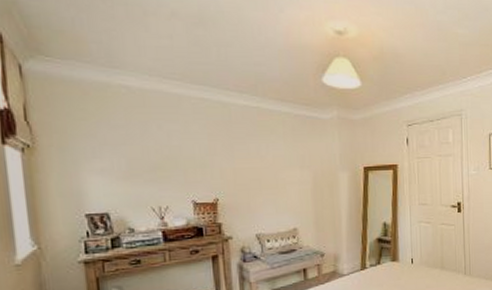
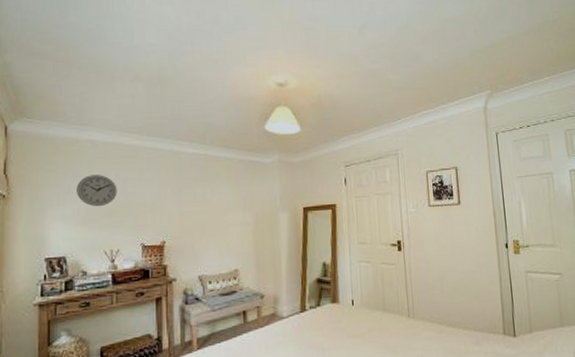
wall clock: none [113,125,161,161] -> present [77,175,117,207]

